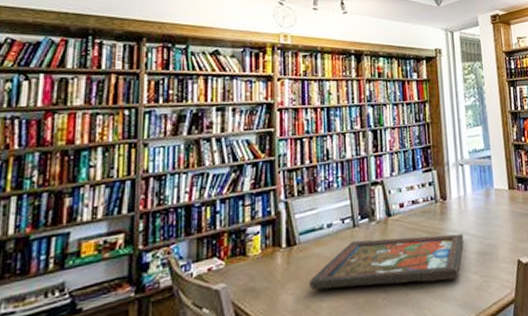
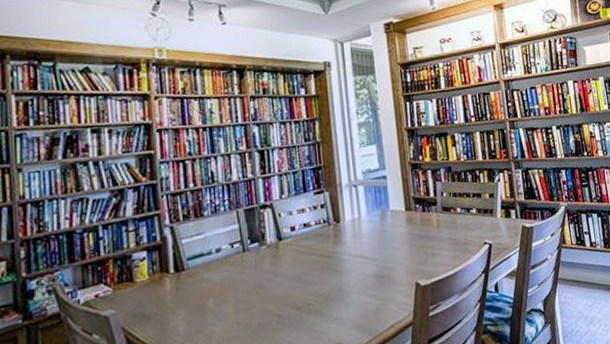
framed painting: present [310,233,464,290] -> none [200,256,359,315]

